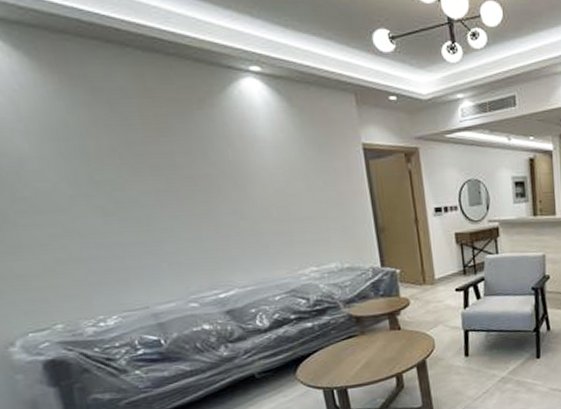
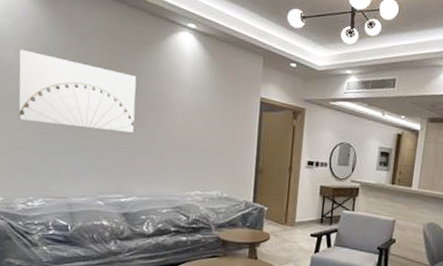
wall art: none [28,133,214,224] -> present [18,49,137,133]

